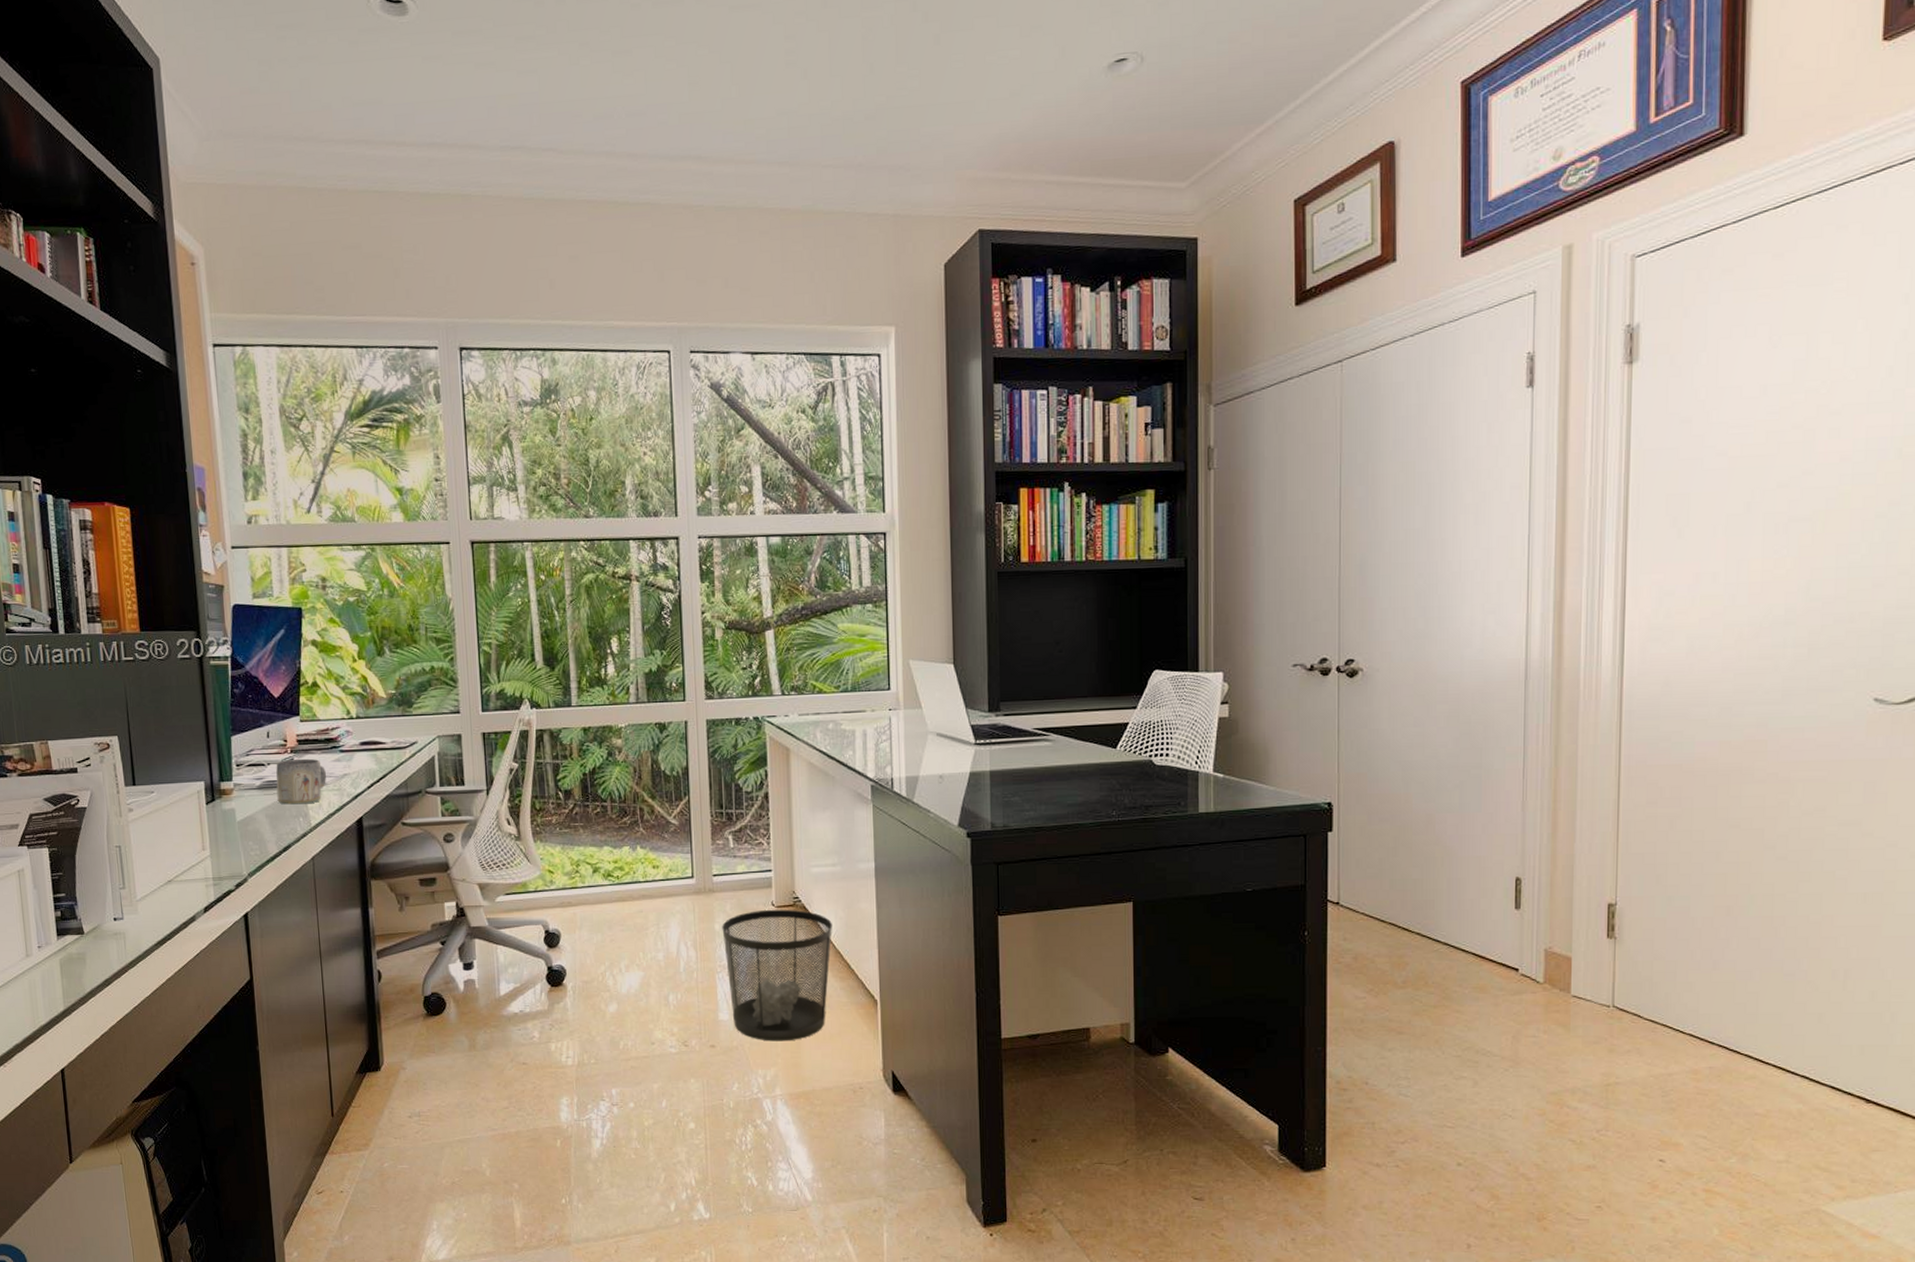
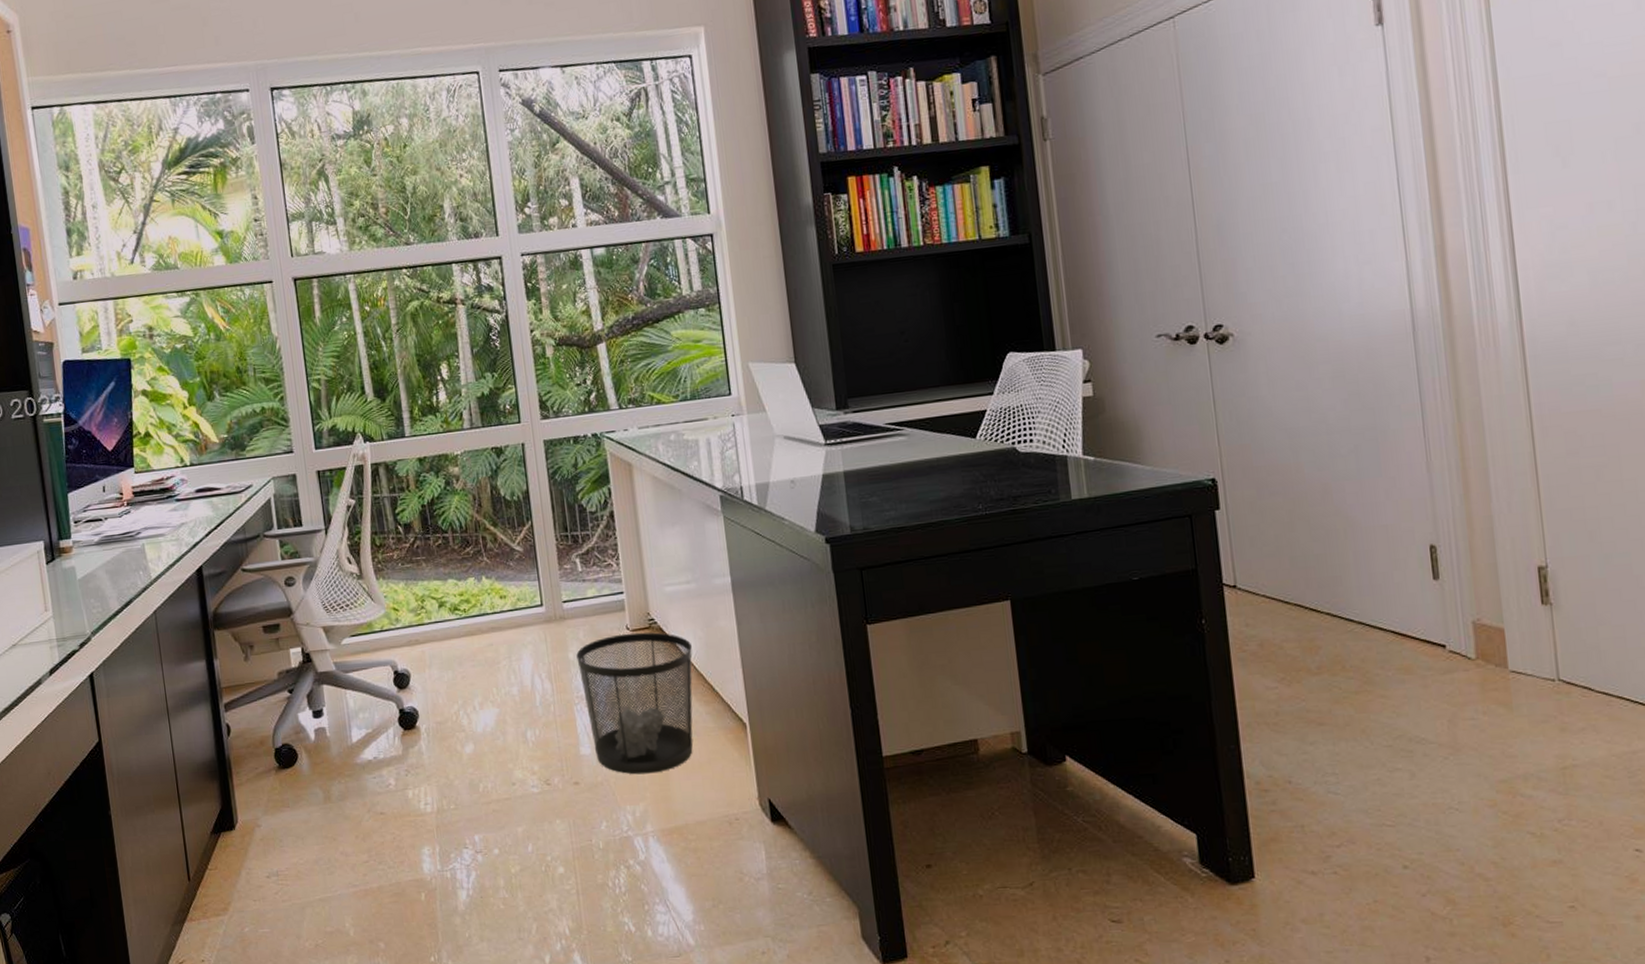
mug: present [276,758,326,805] -> none [113,510,164,559]

